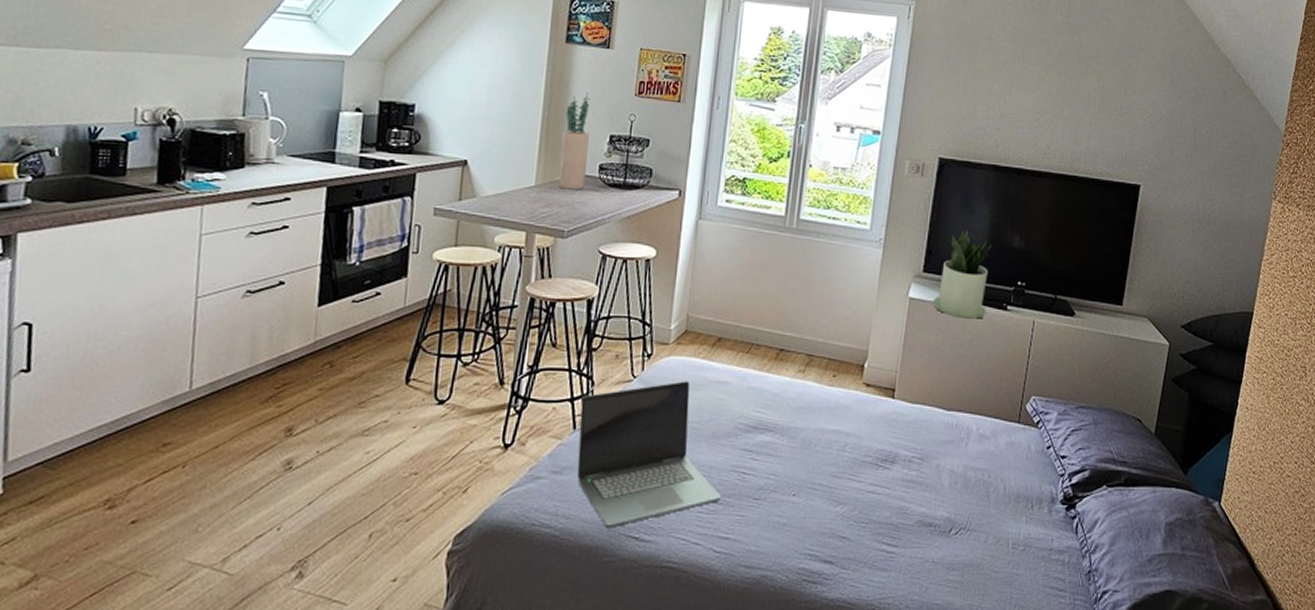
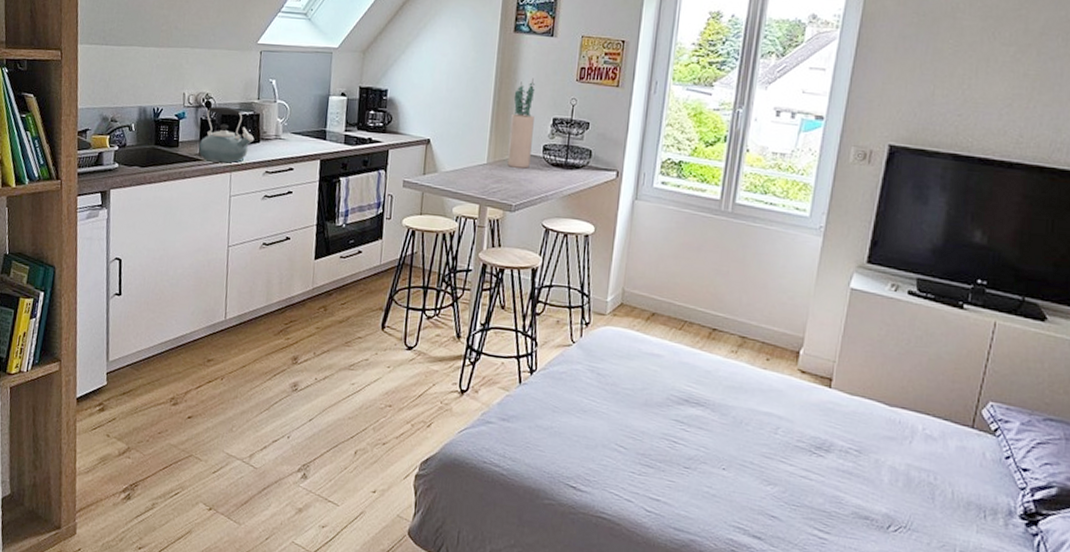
kettle: none [155,124,238,194] -> present [198,106,255,163]
laptop: present [576,381,721,528] -> none [522,350,653,476]
planter: present [932,230,992,320] -> none [877,222,948,316]

